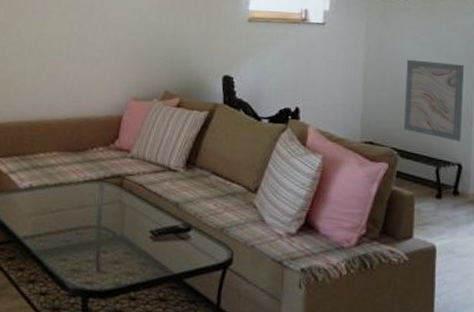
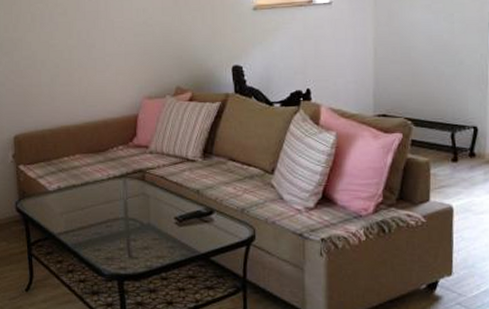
wall art: present [403,59,465,141] -> none [416,28,479,105]

